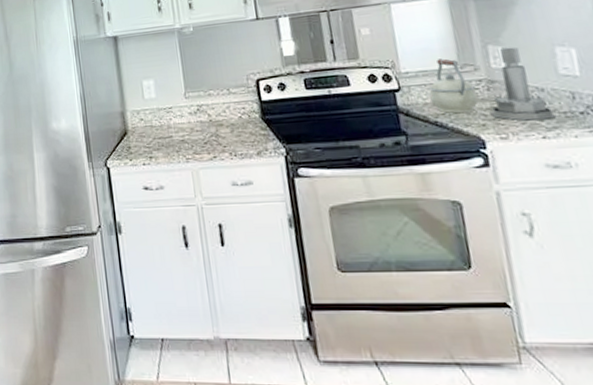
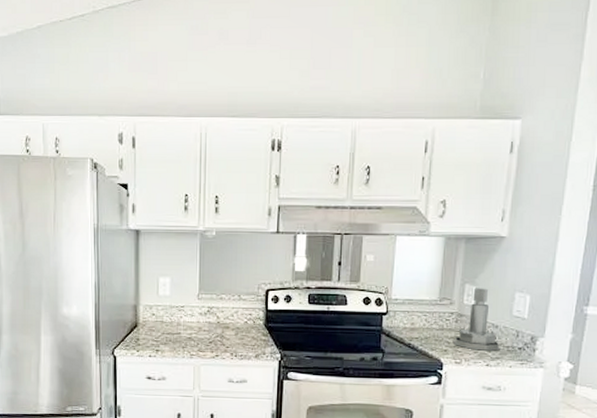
kettle: present [429,58,479,114] -> none [410,291,448,339]

